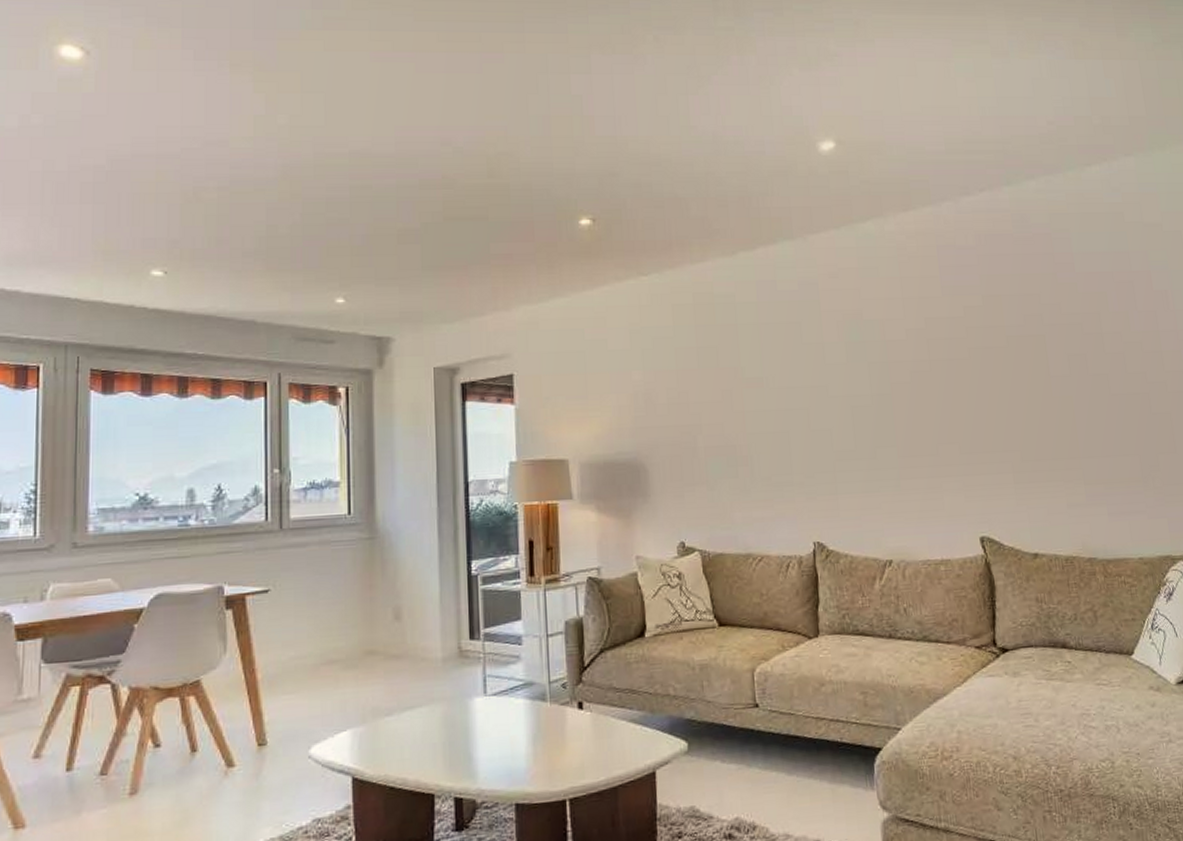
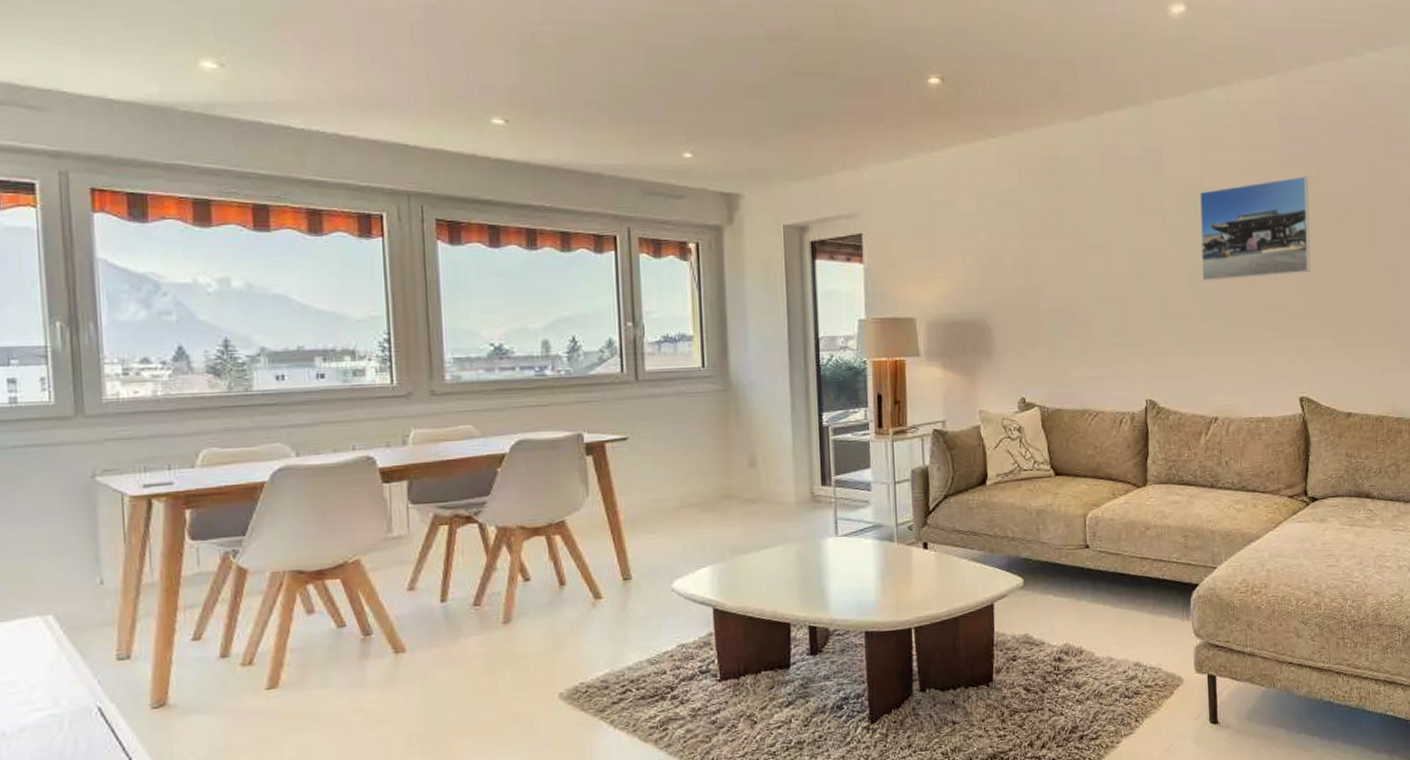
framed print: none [859,304,982,416] -> present [1199,175,1310,282]

